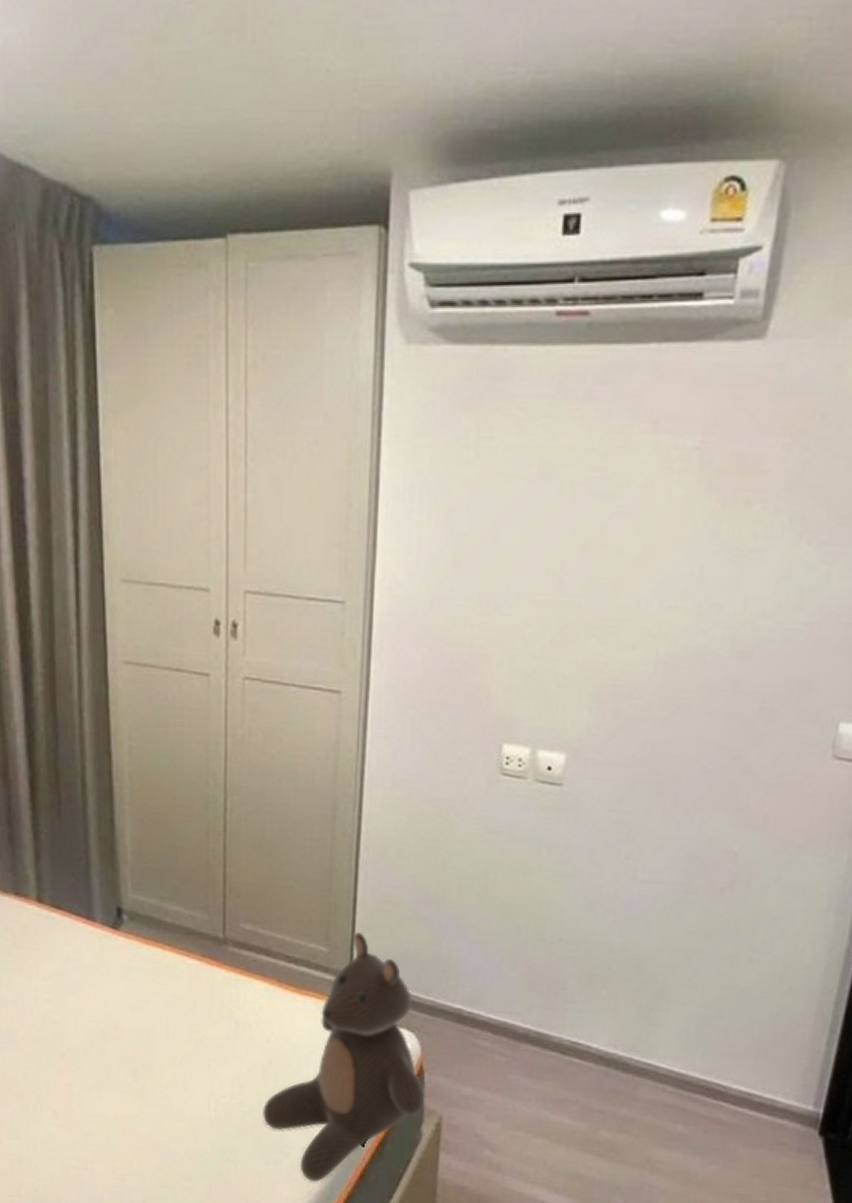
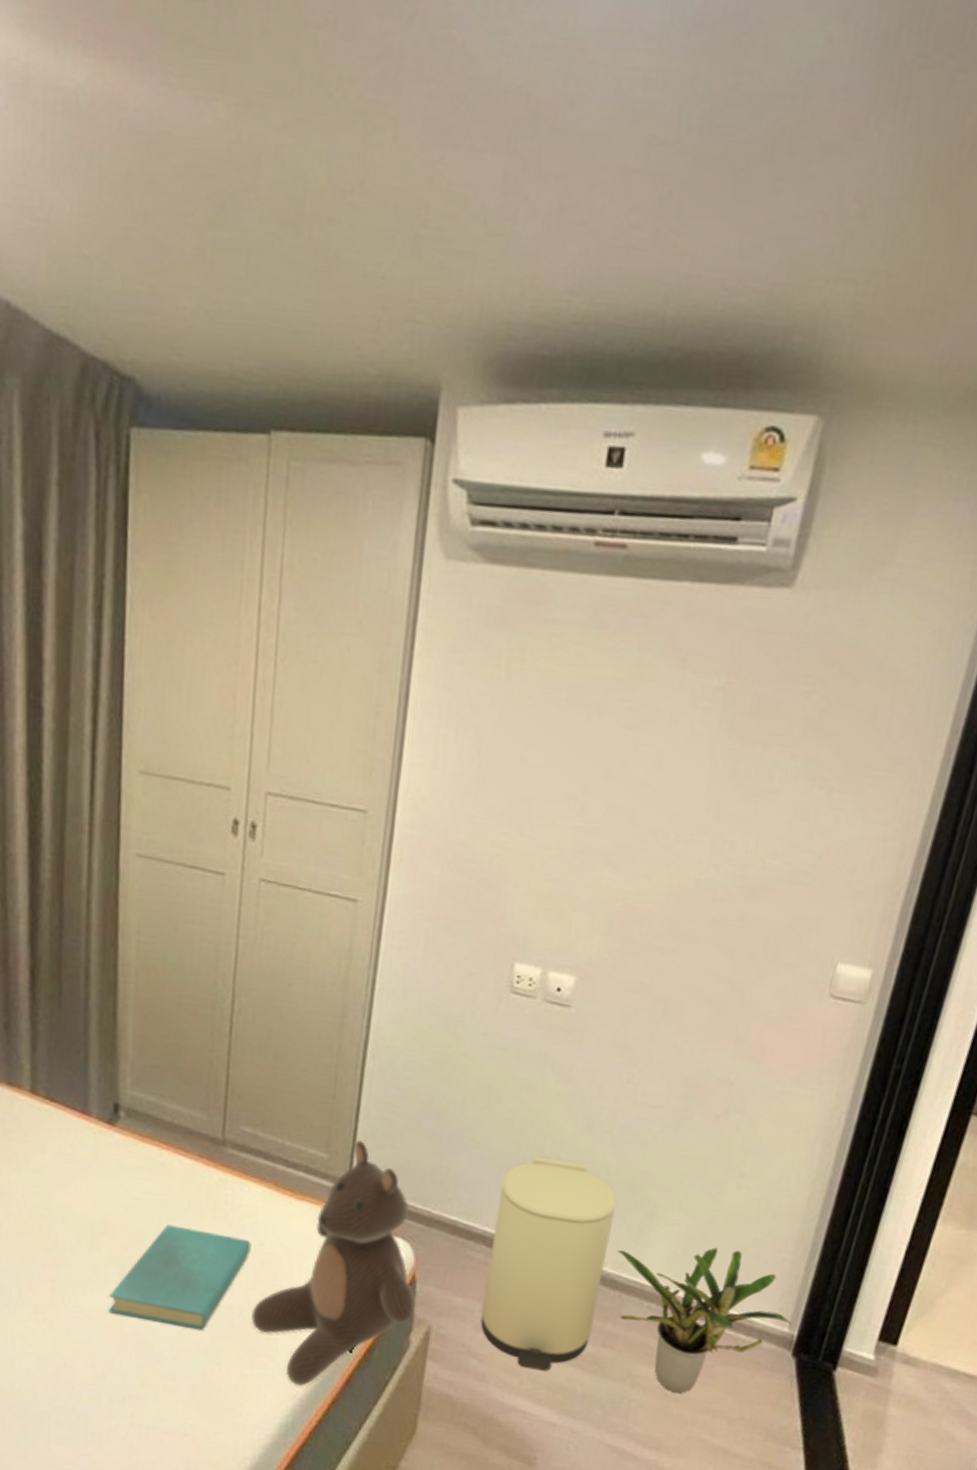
book: none [124,1025,258,1129] -> present [108,1224,251,1330]
pedal bin: none [491,939,623,1160] -> present [481,1156,617,1372]
potted plant: none [628,1025,817,1178] -> present [618,1247,792,1393]

